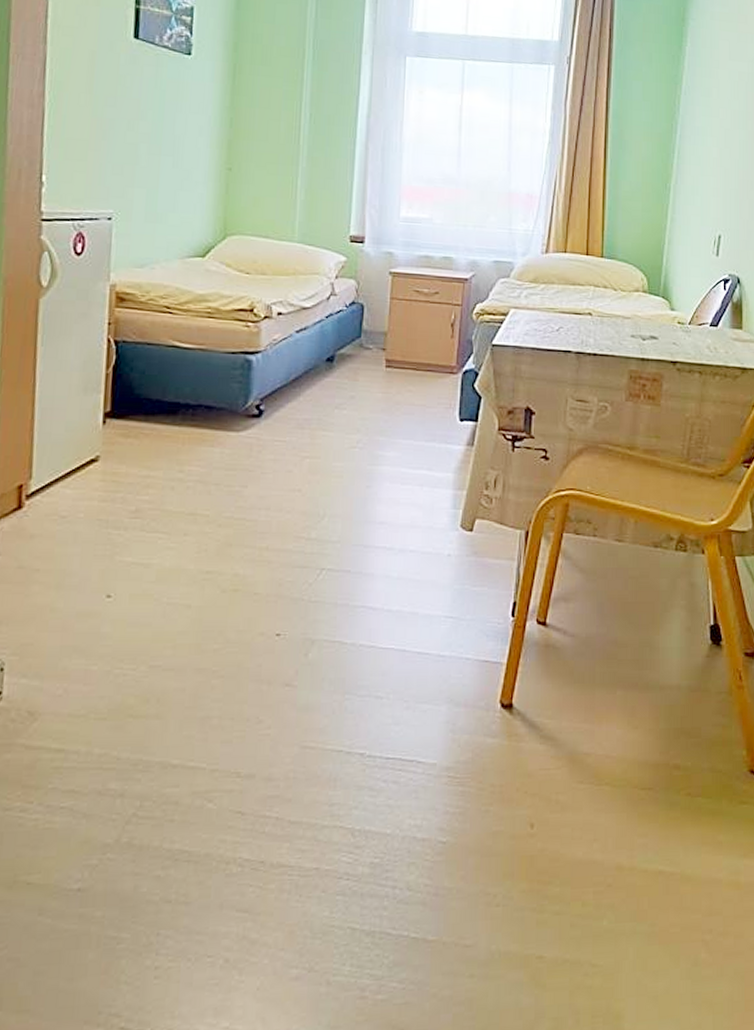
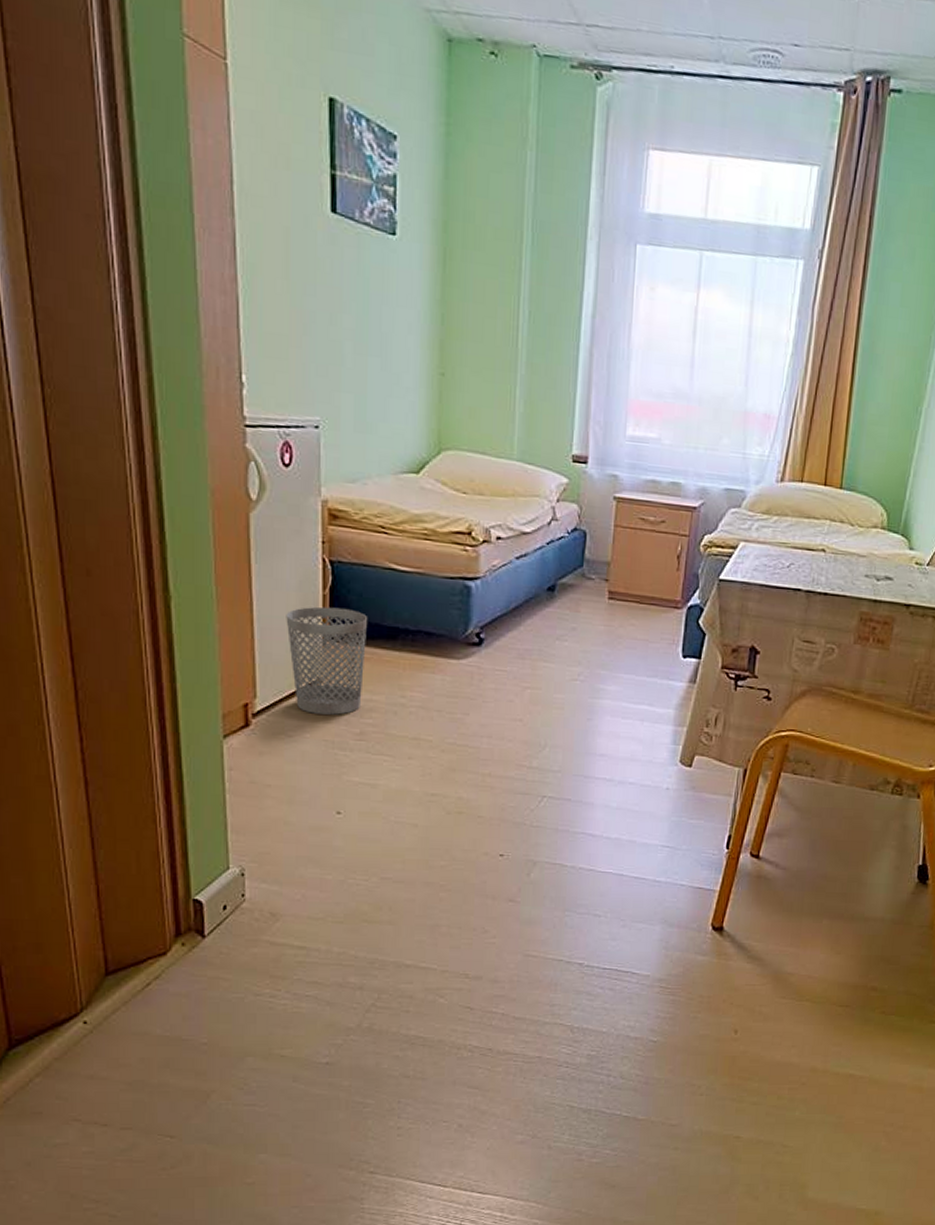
wastebasket: none [67,385,148,493] -> present [286,606,367,715]

